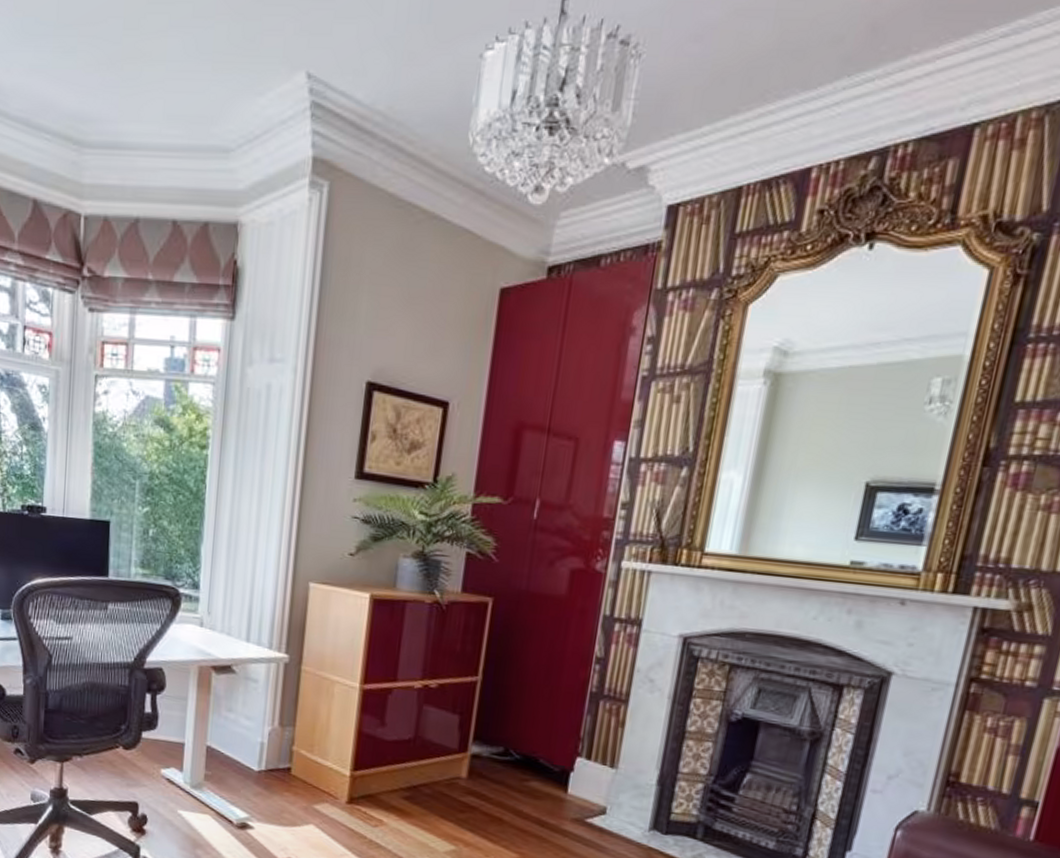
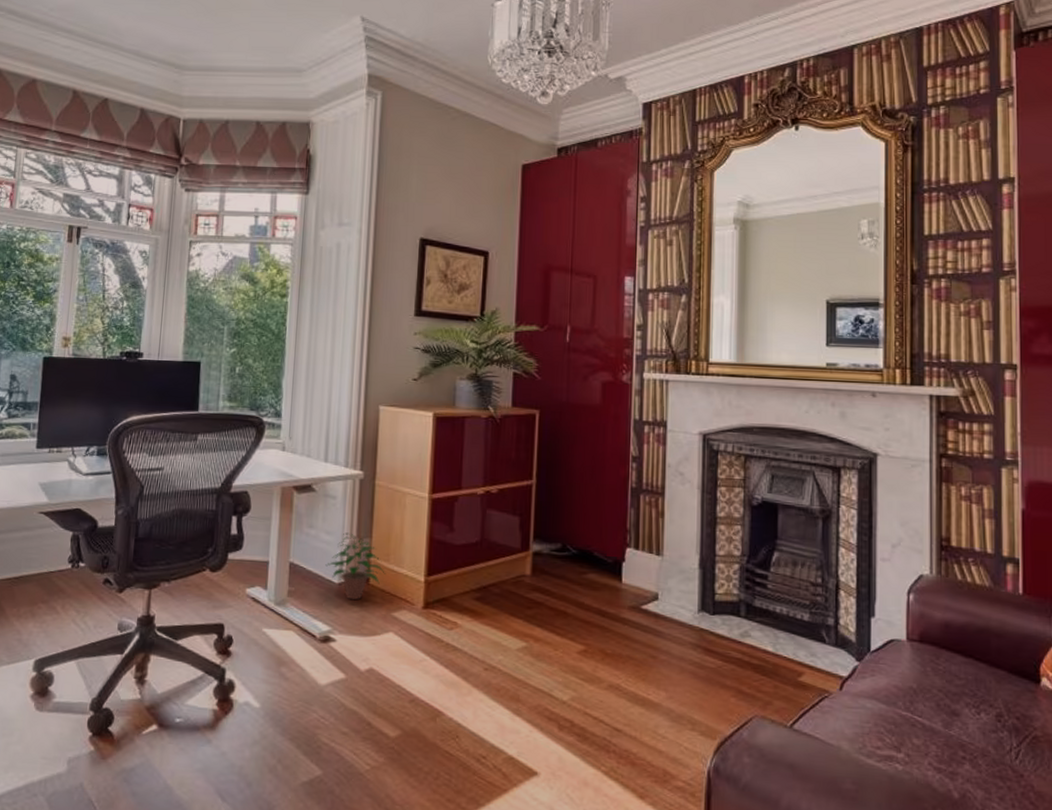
potted plant: none [244,719,309,790] -> present [325,532,386,601]

